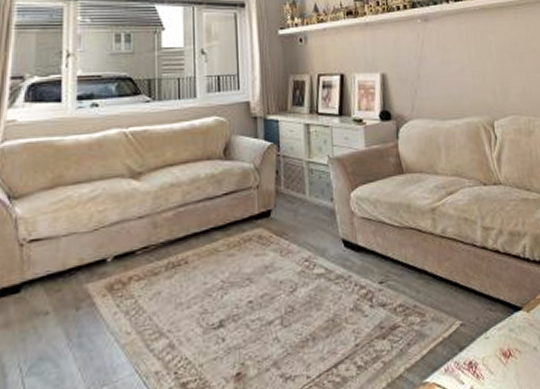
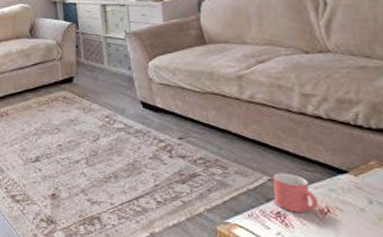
mug: none [464,314,502,360] -> present [273,173,318,212]

